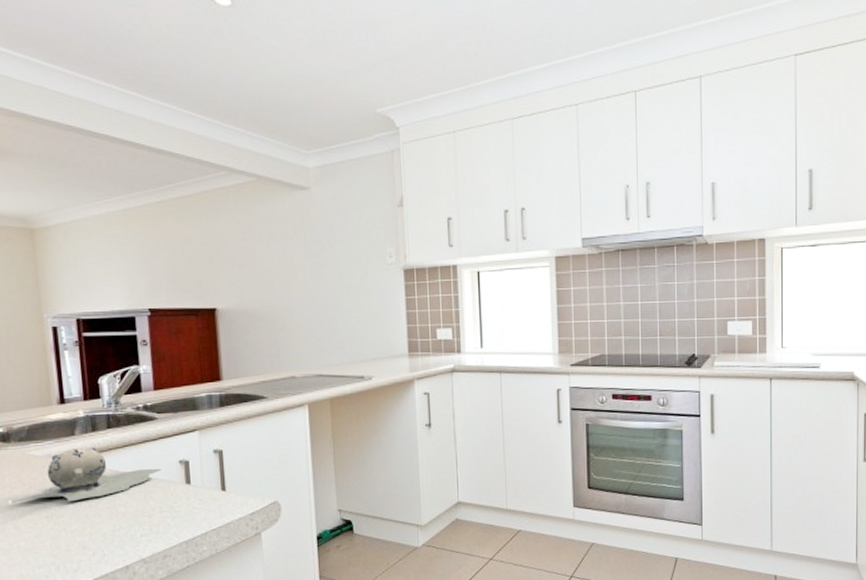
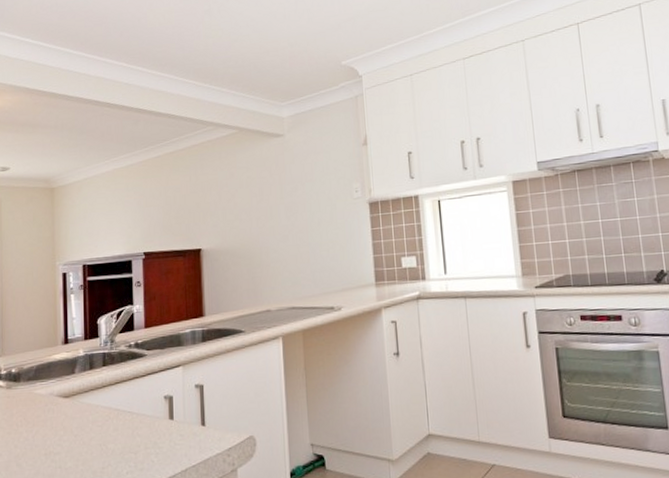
piggy bank: present [12,447,161,503] -> none [17,384,148,441]

